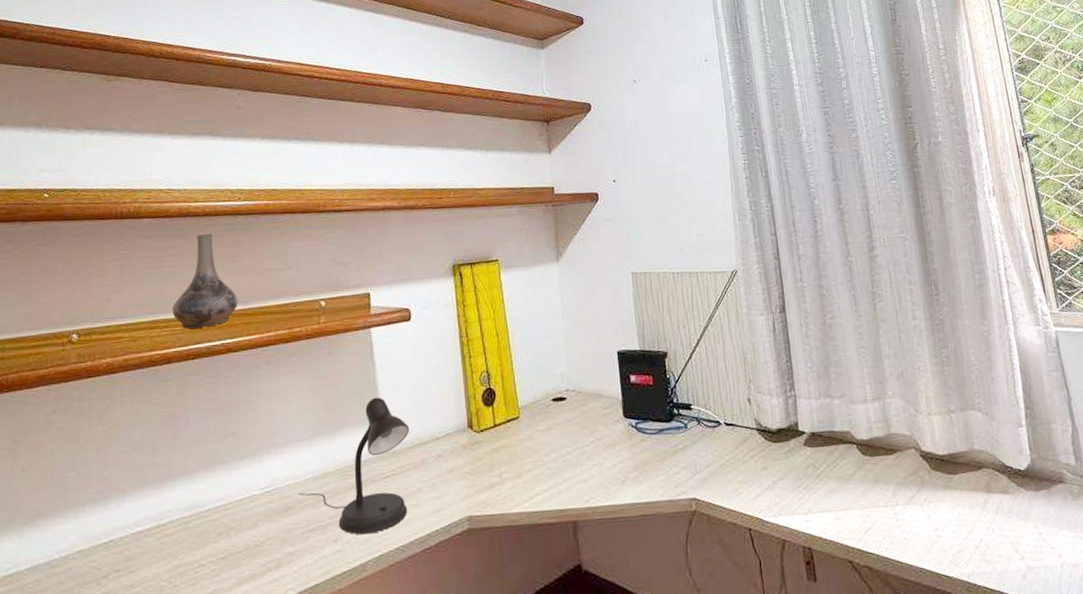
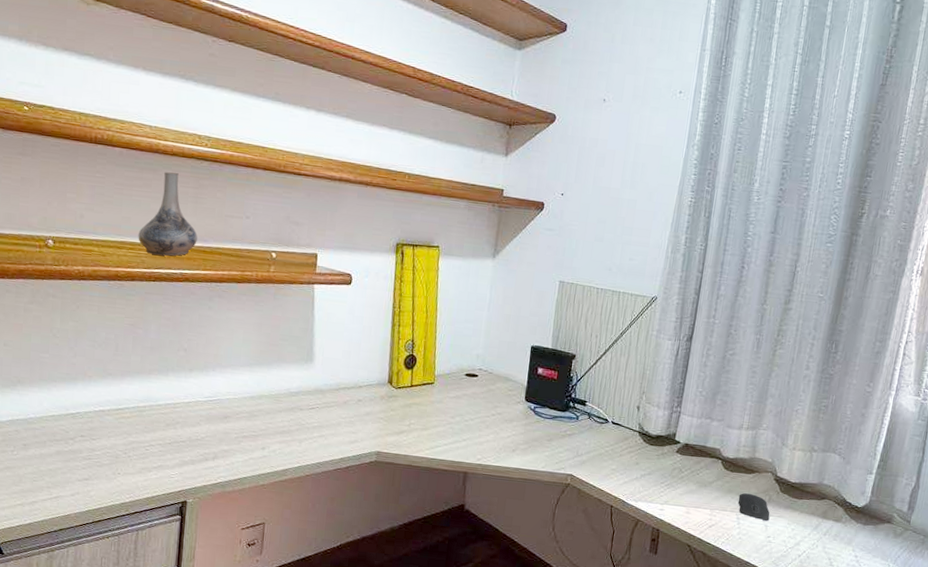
desk lamp: present [299,397,410,535] -> none [237,343,338,449]
computer mouse: none [887,479,930,510] -> present [738,493,770,521]

